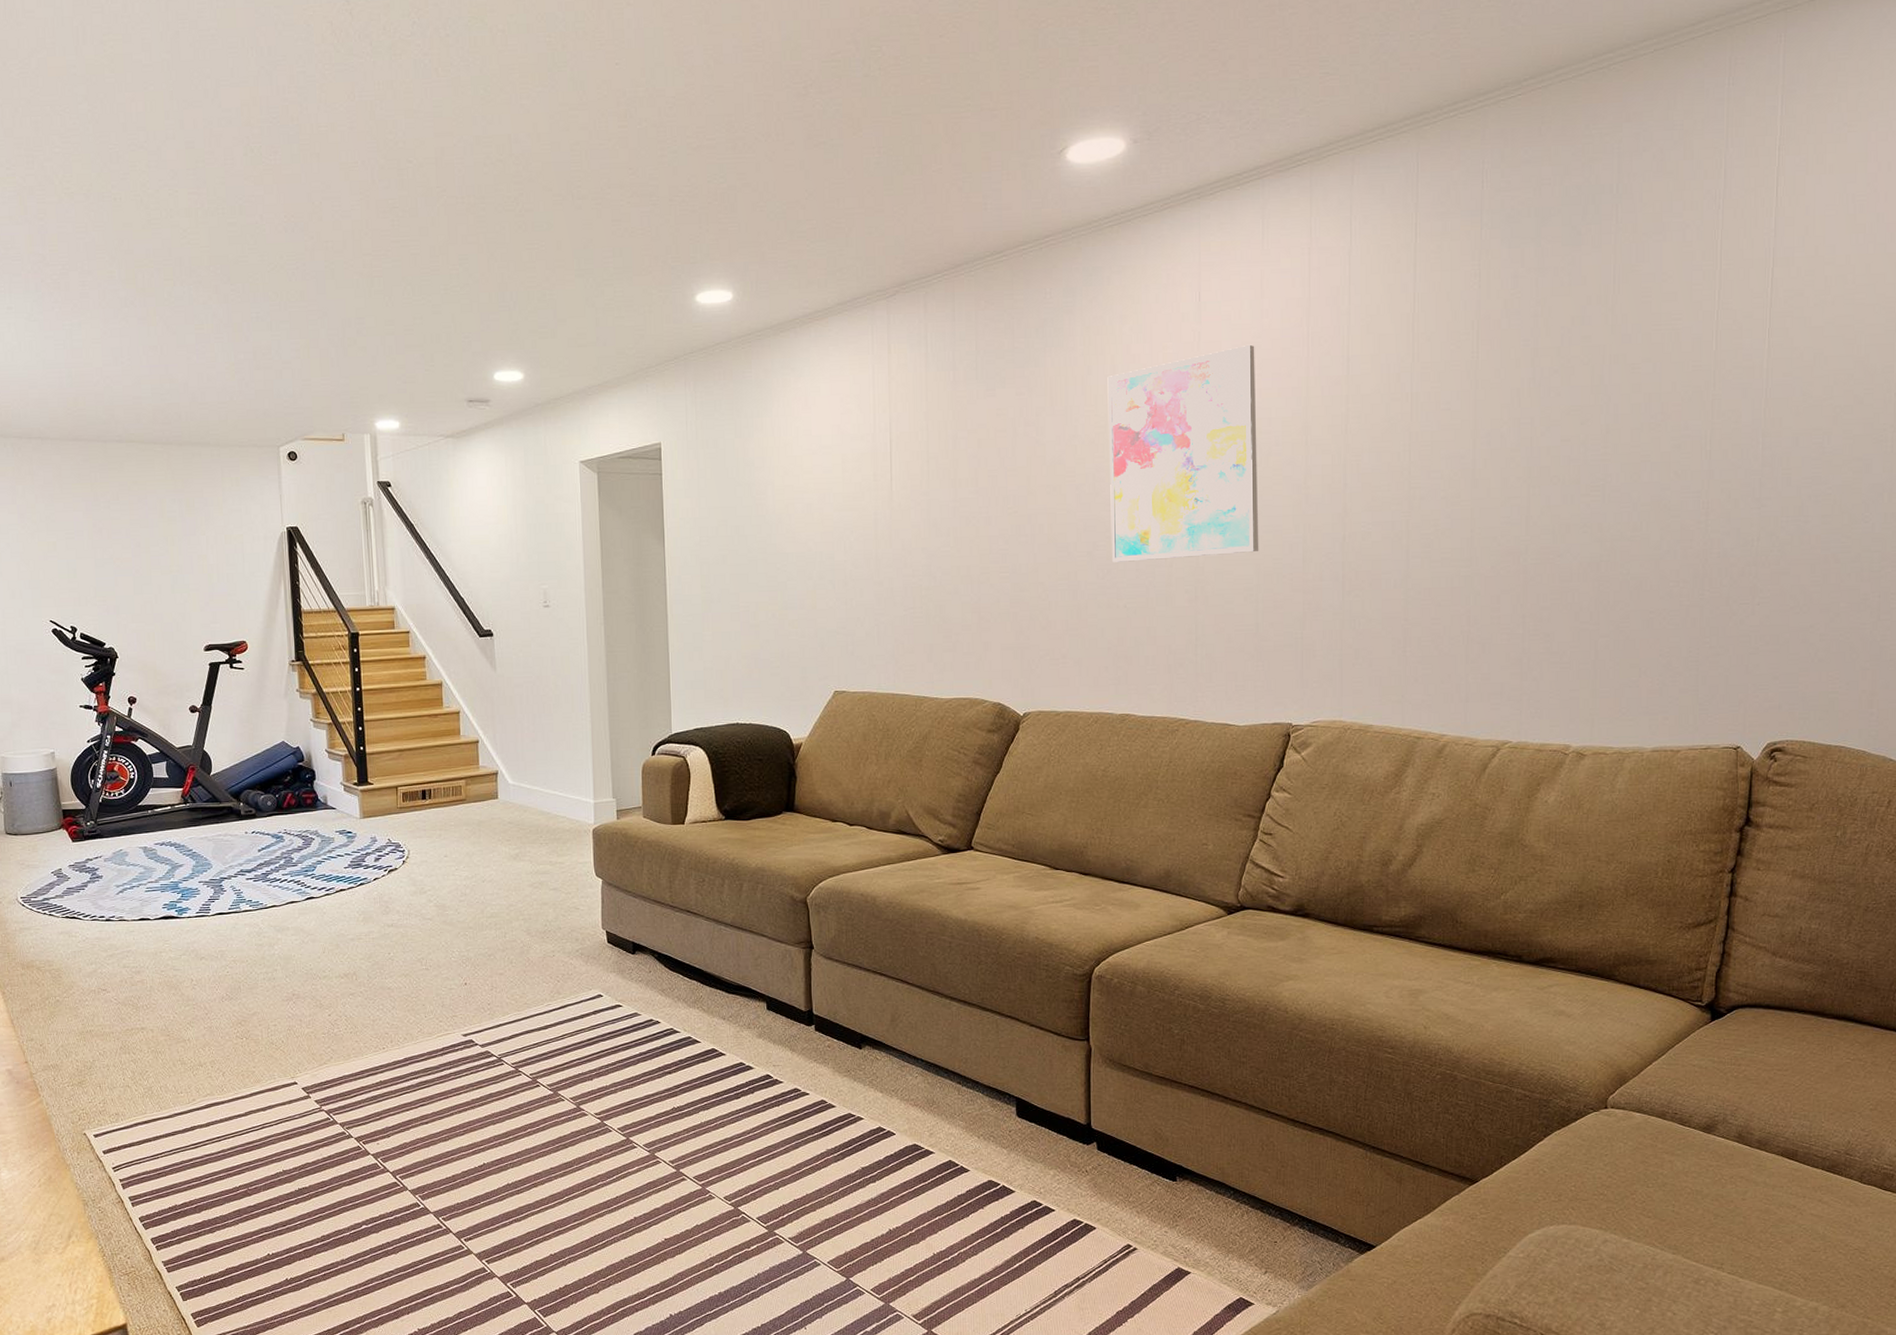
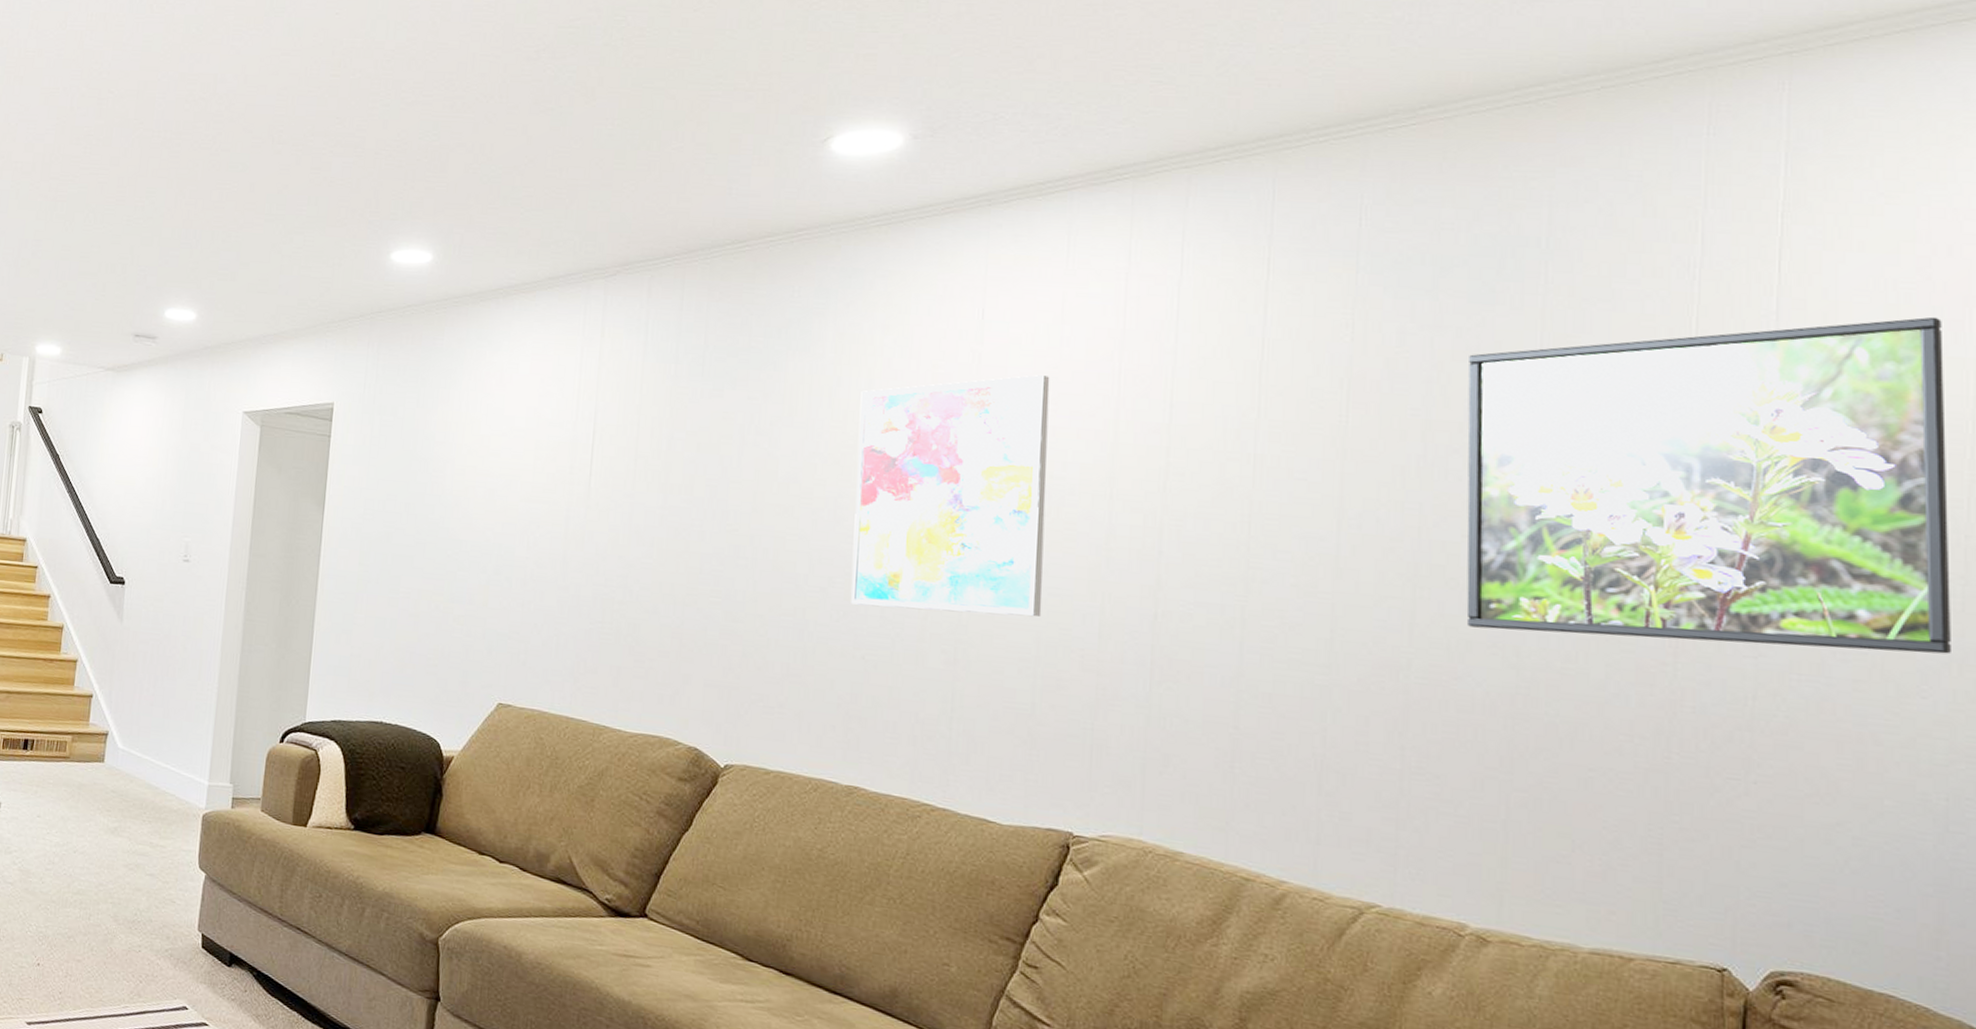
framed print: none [1563,221,1885,513] -> present [1466,316,1953,654]

